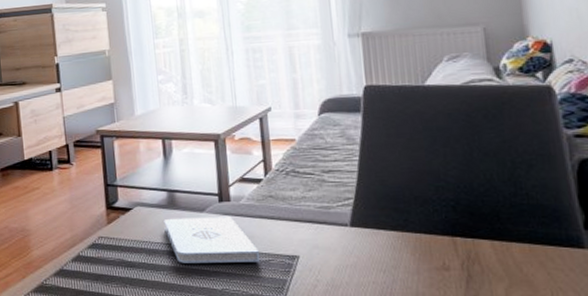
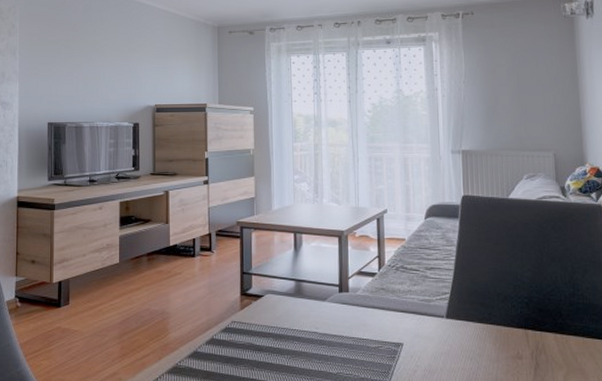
notepad: present [163,216,260,263] -> none [290,306,370,349]

